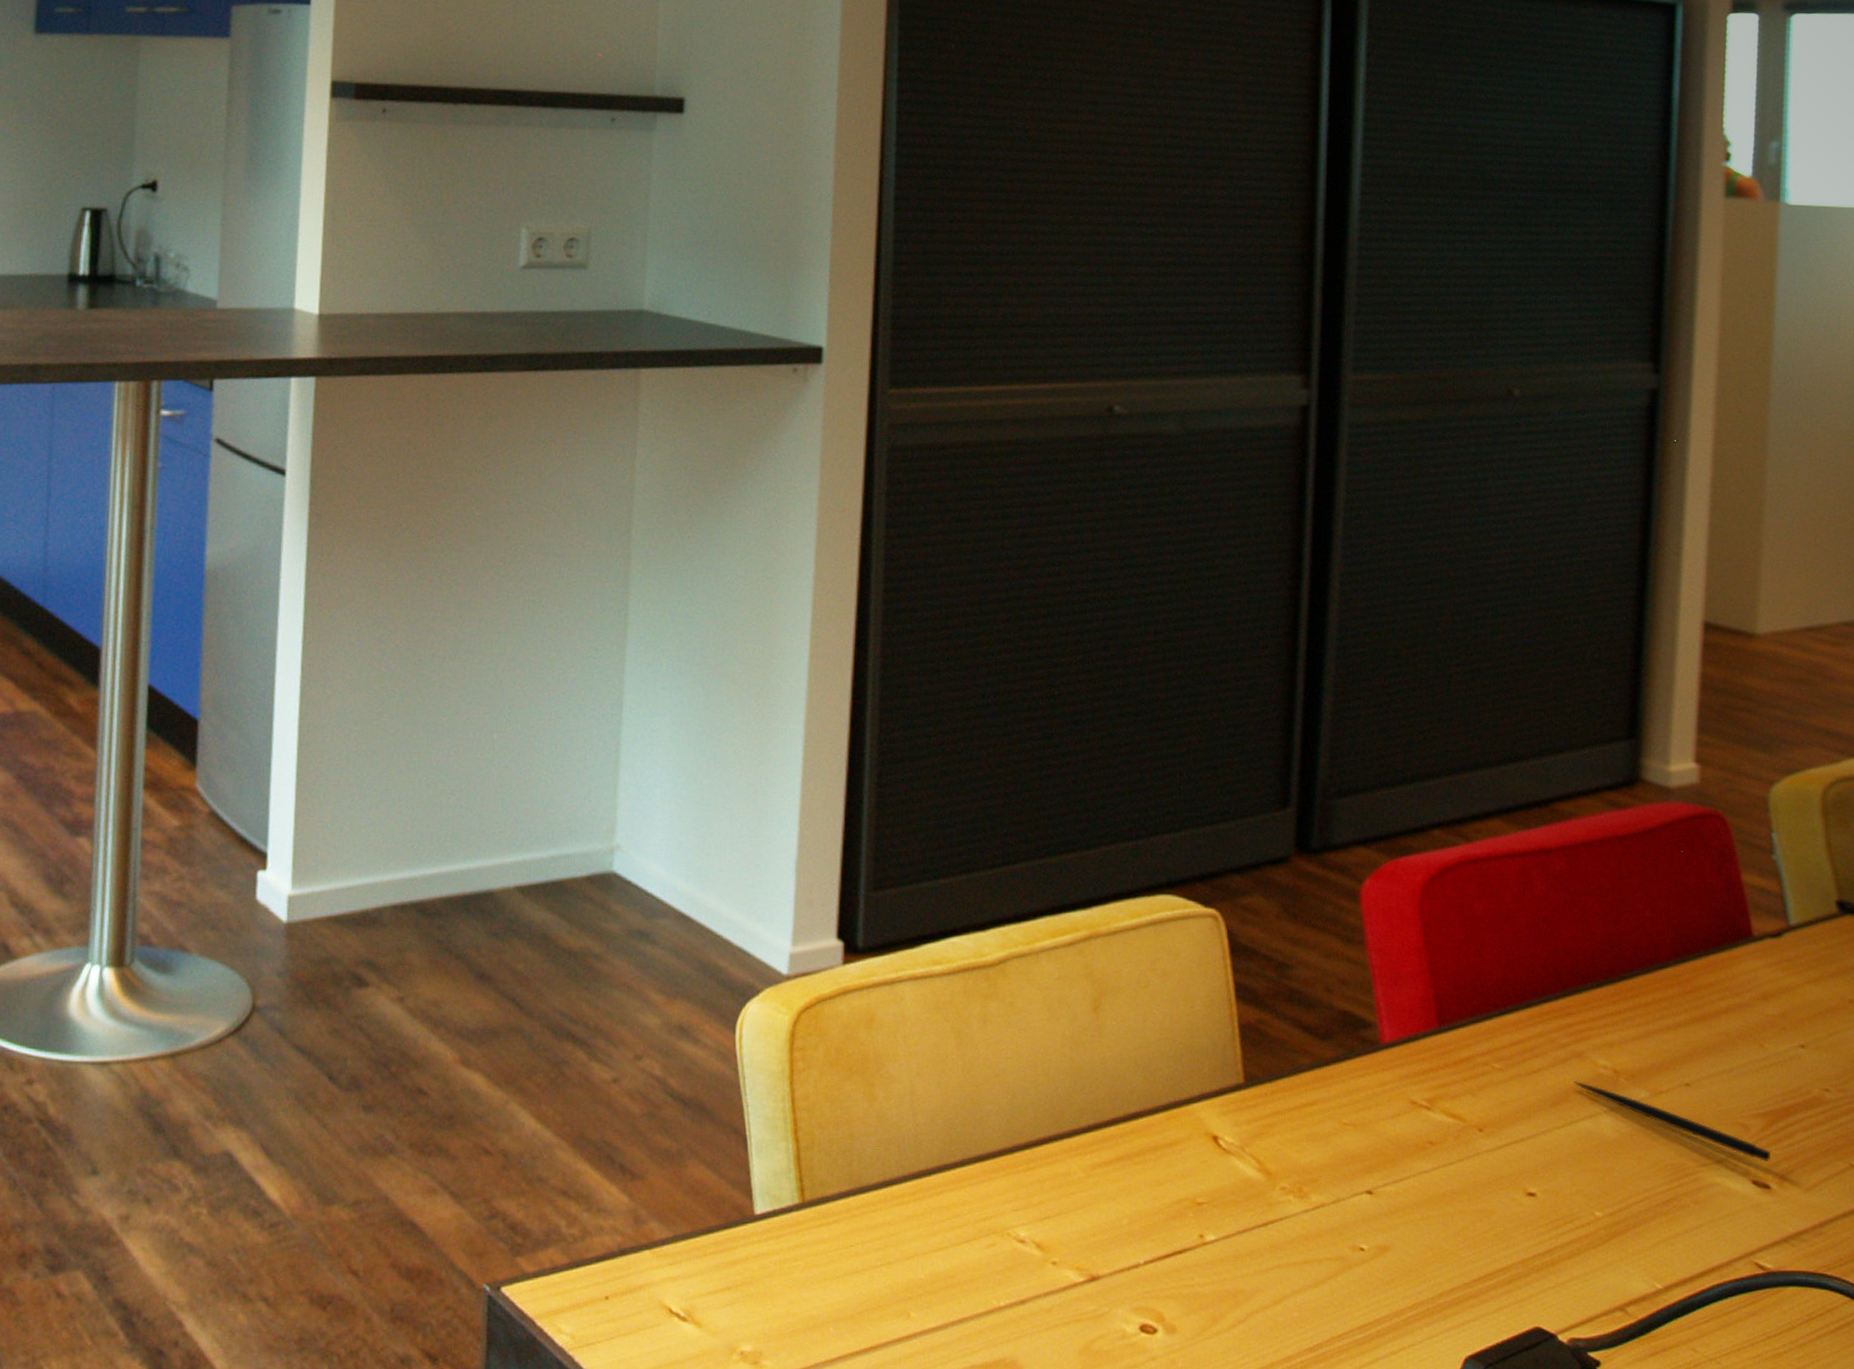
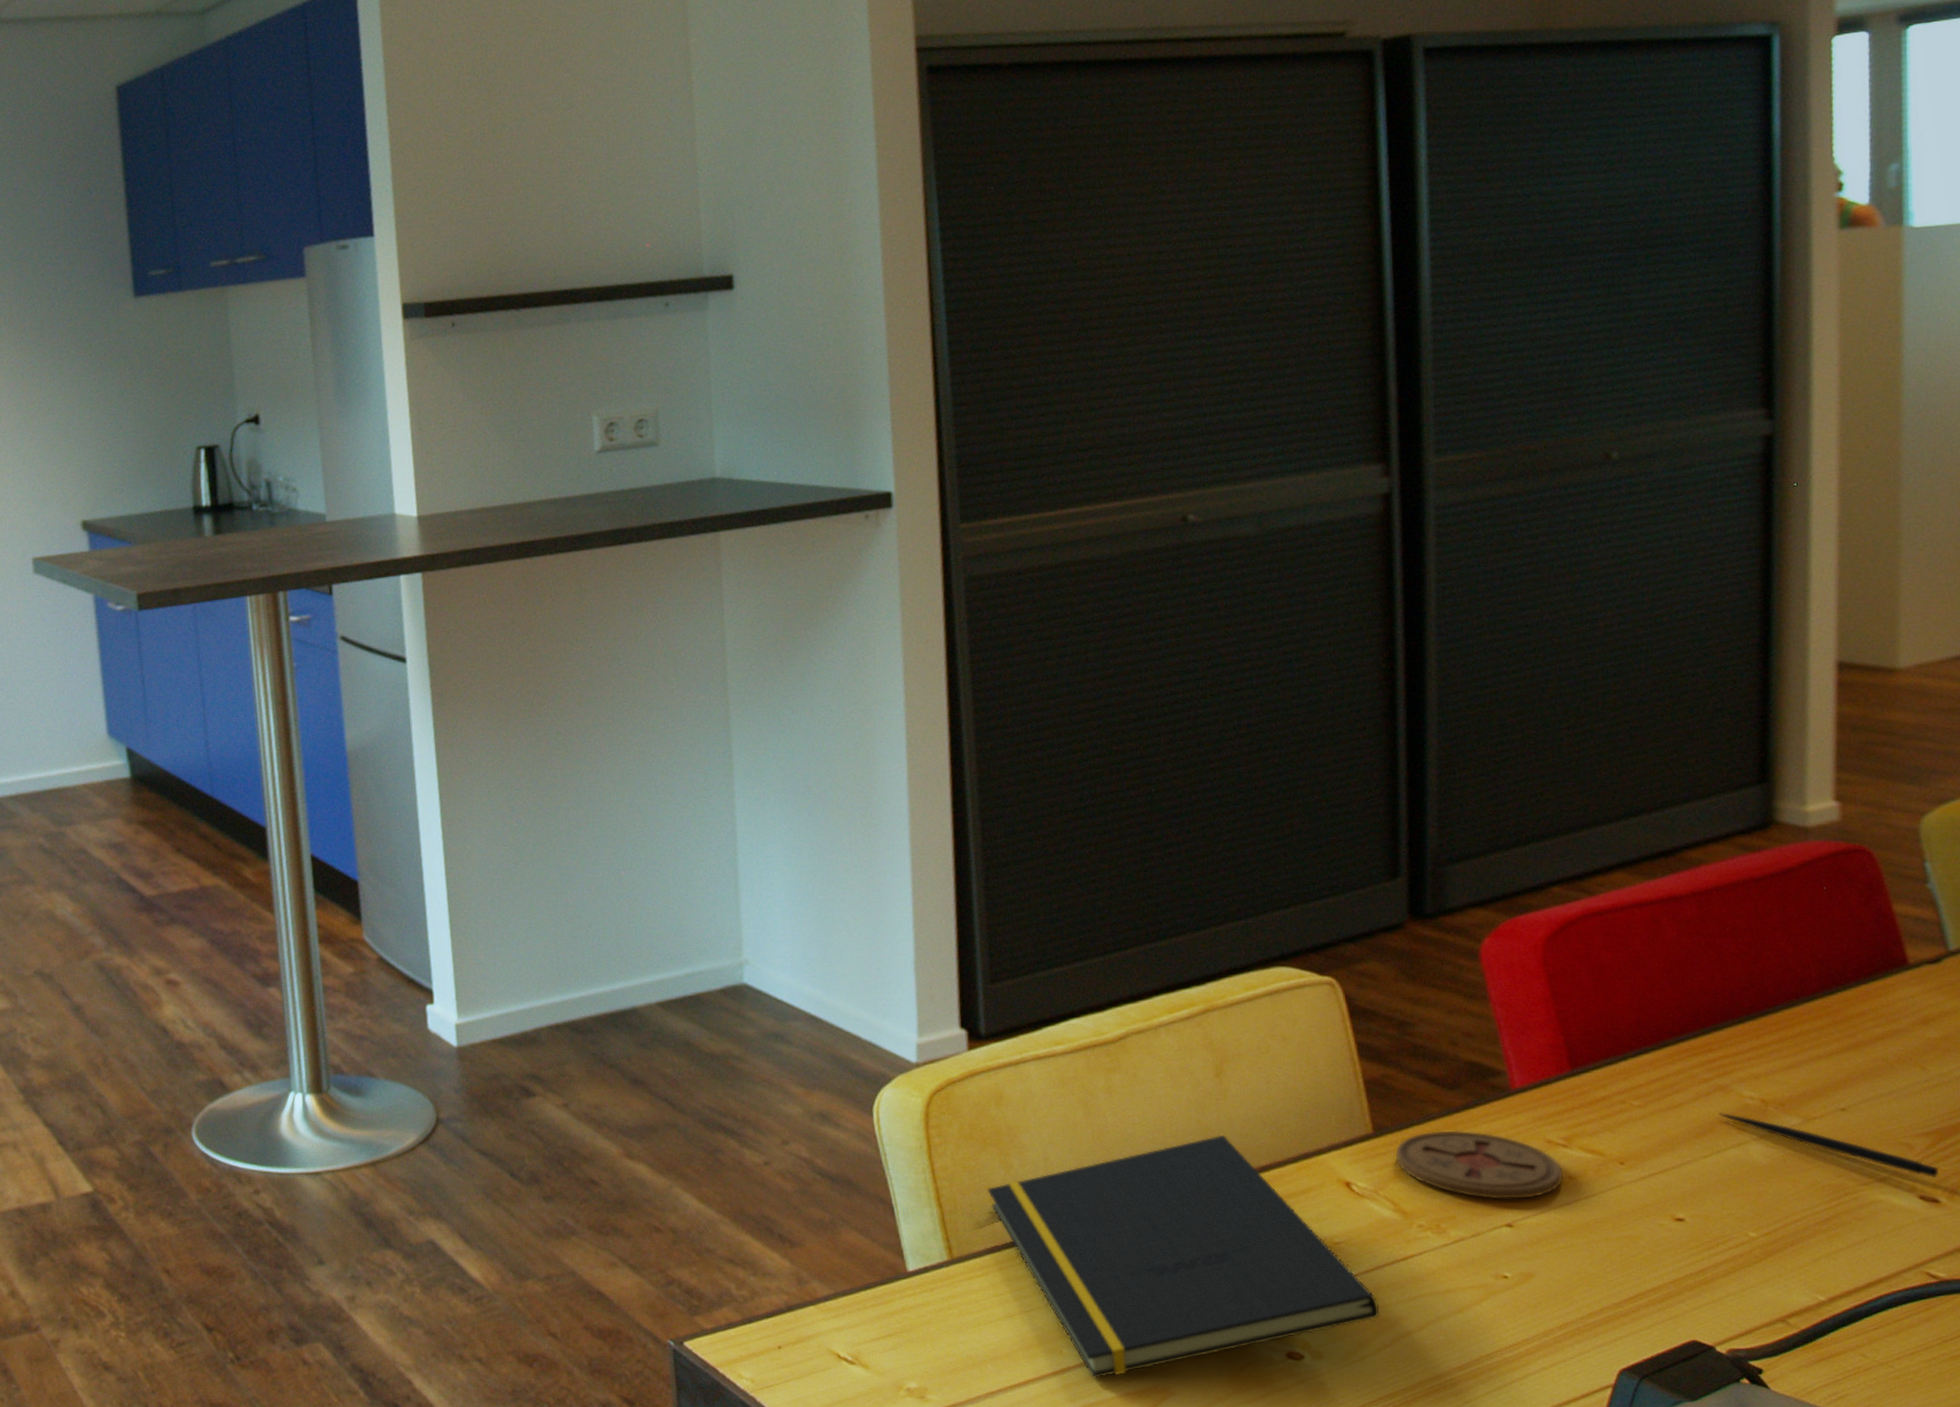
notepad: none [848,1075,1237,1348] -> present [987,1134,1380,1379]
coaster: none [1264,1084,1425,1164] -> present [1395,1130,1564,1200]

